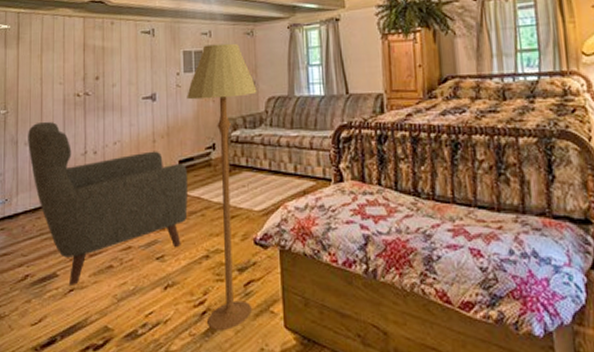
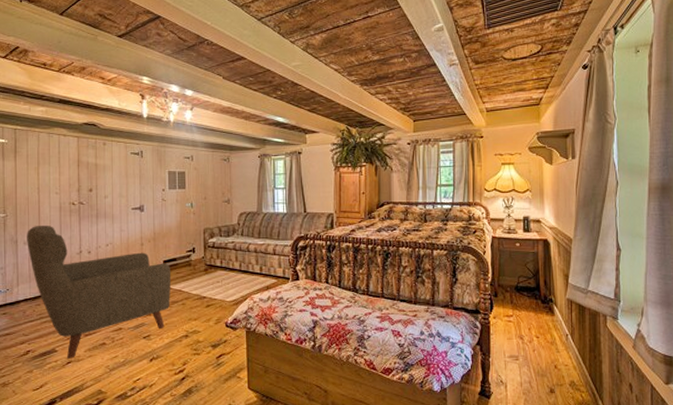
floor lamp: present [187,43,257,332] -> none [171,167,231,392]

